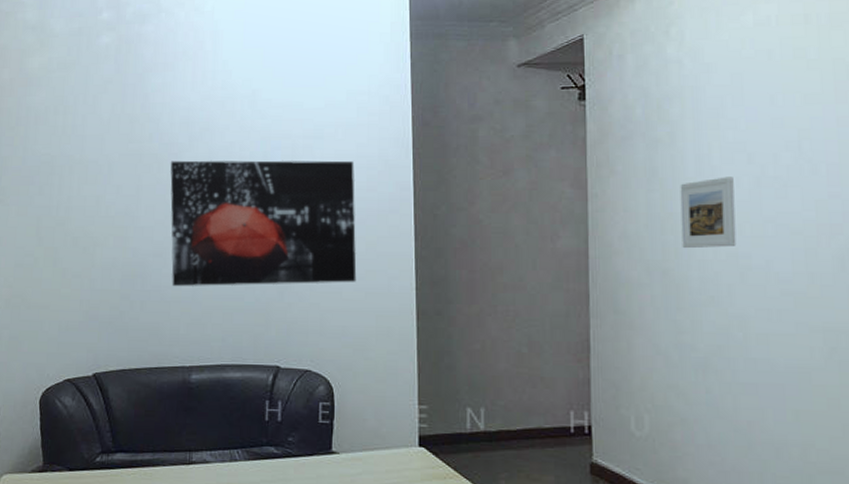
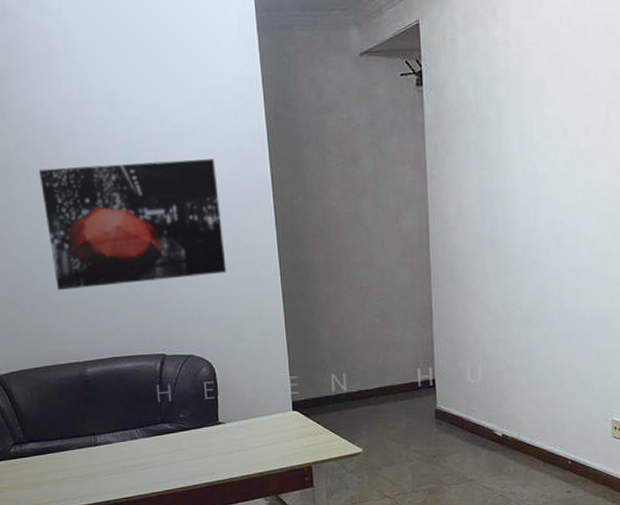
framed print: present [680,176,737,249] -> none [506,151,553,220]

